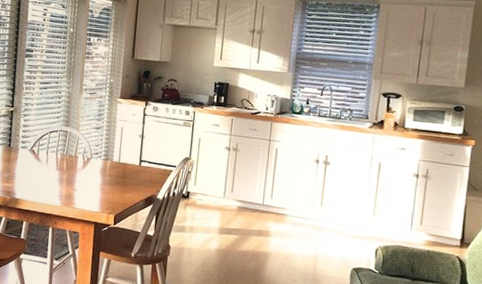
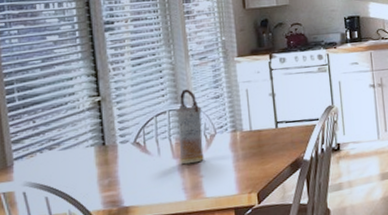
vase: none [61,116,85,178] -> present [177,89,204,165]

